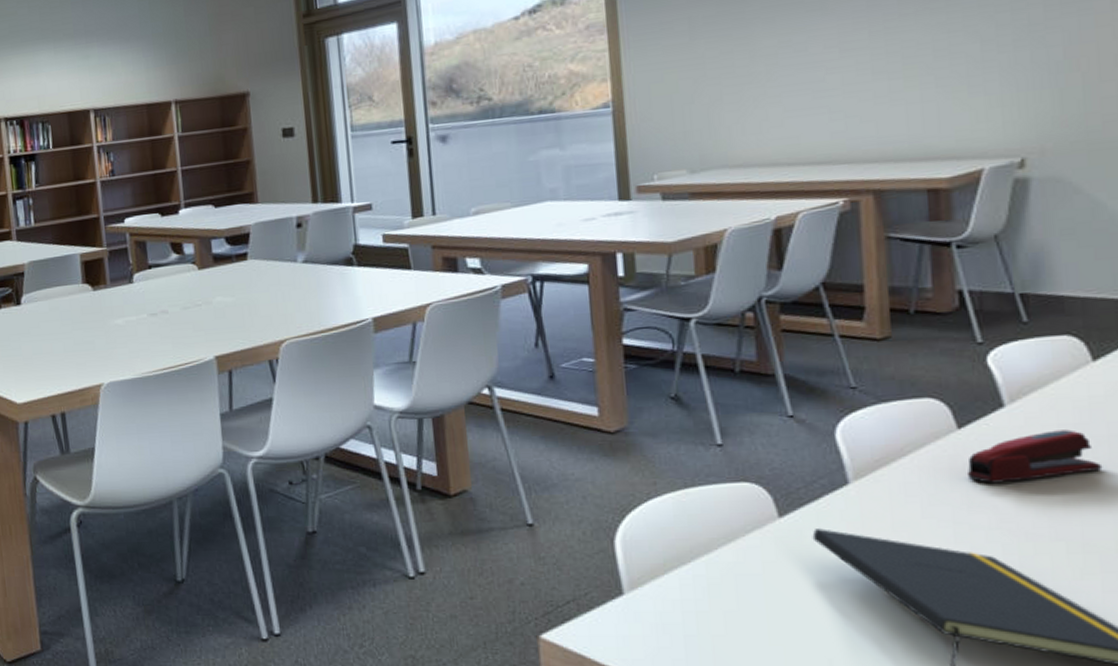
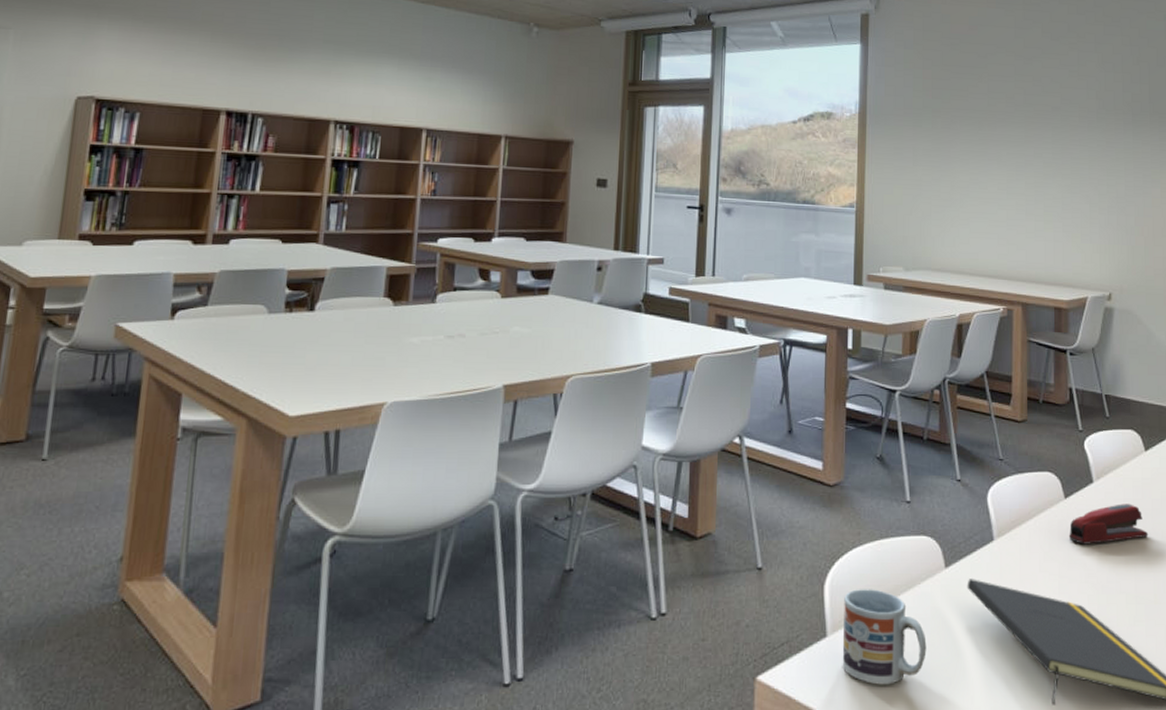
cup: none [642,543,760,645] -> present [842,589,927,685]

